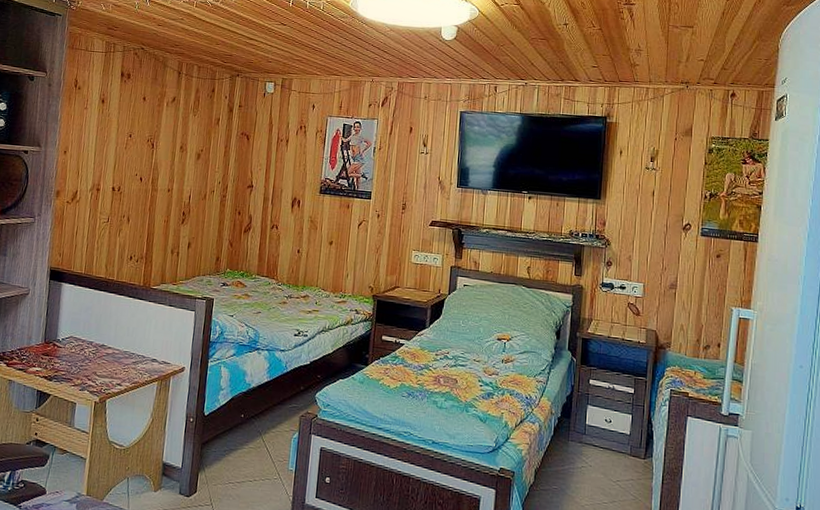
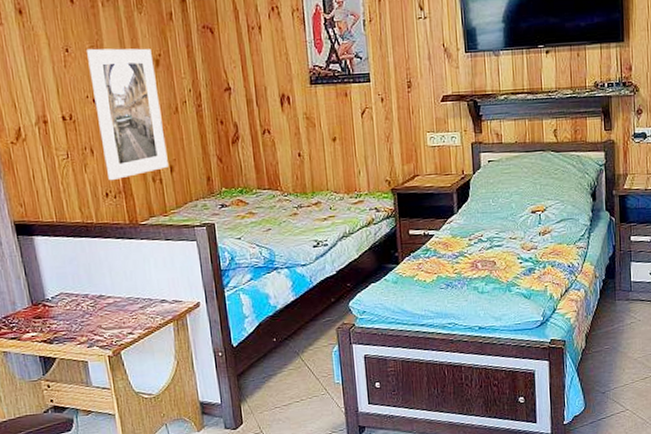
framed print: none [135,137,196,247] -> present [87,48,169,181]

